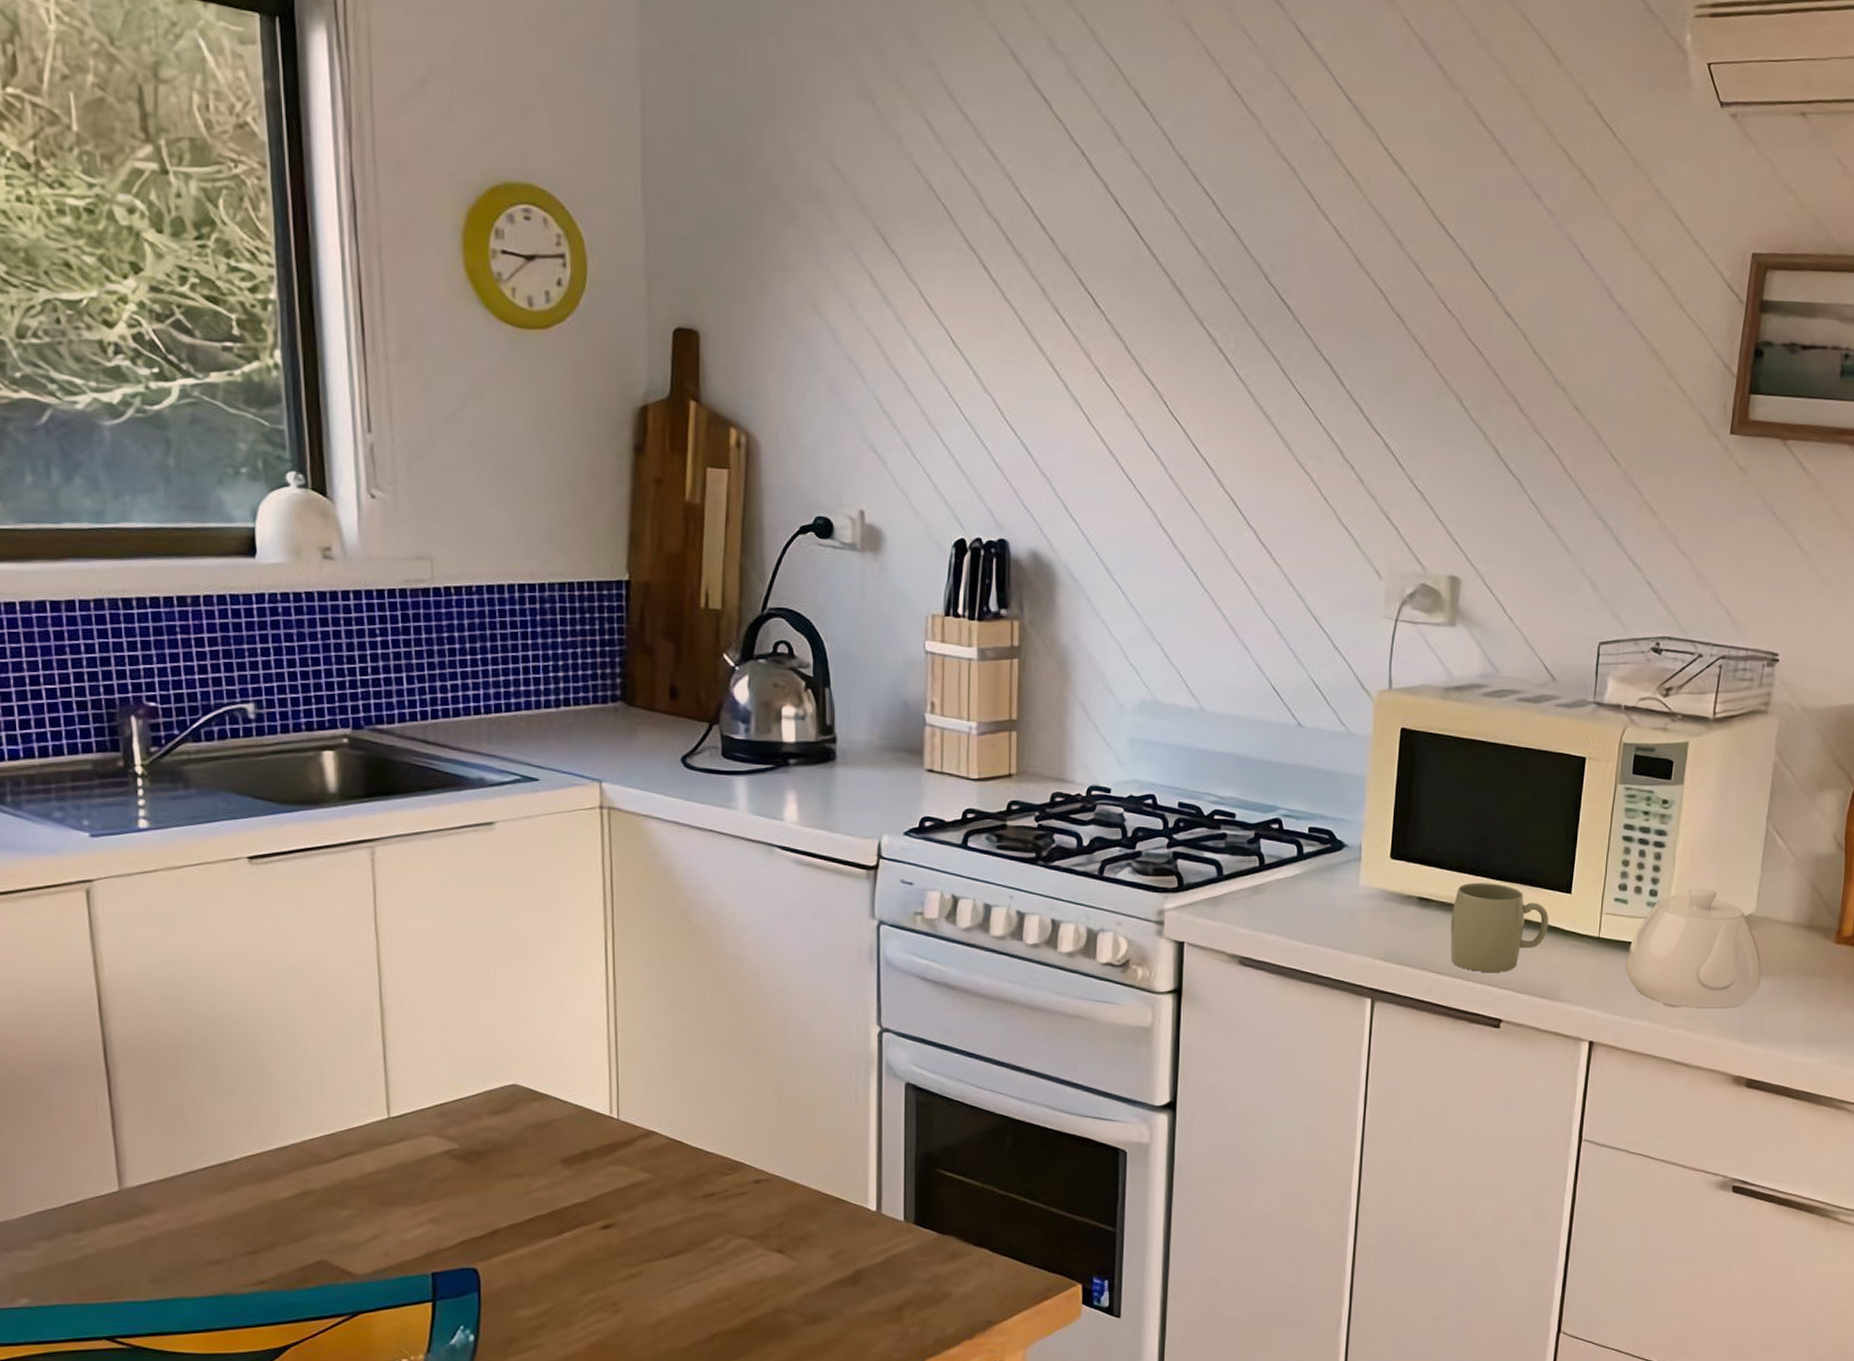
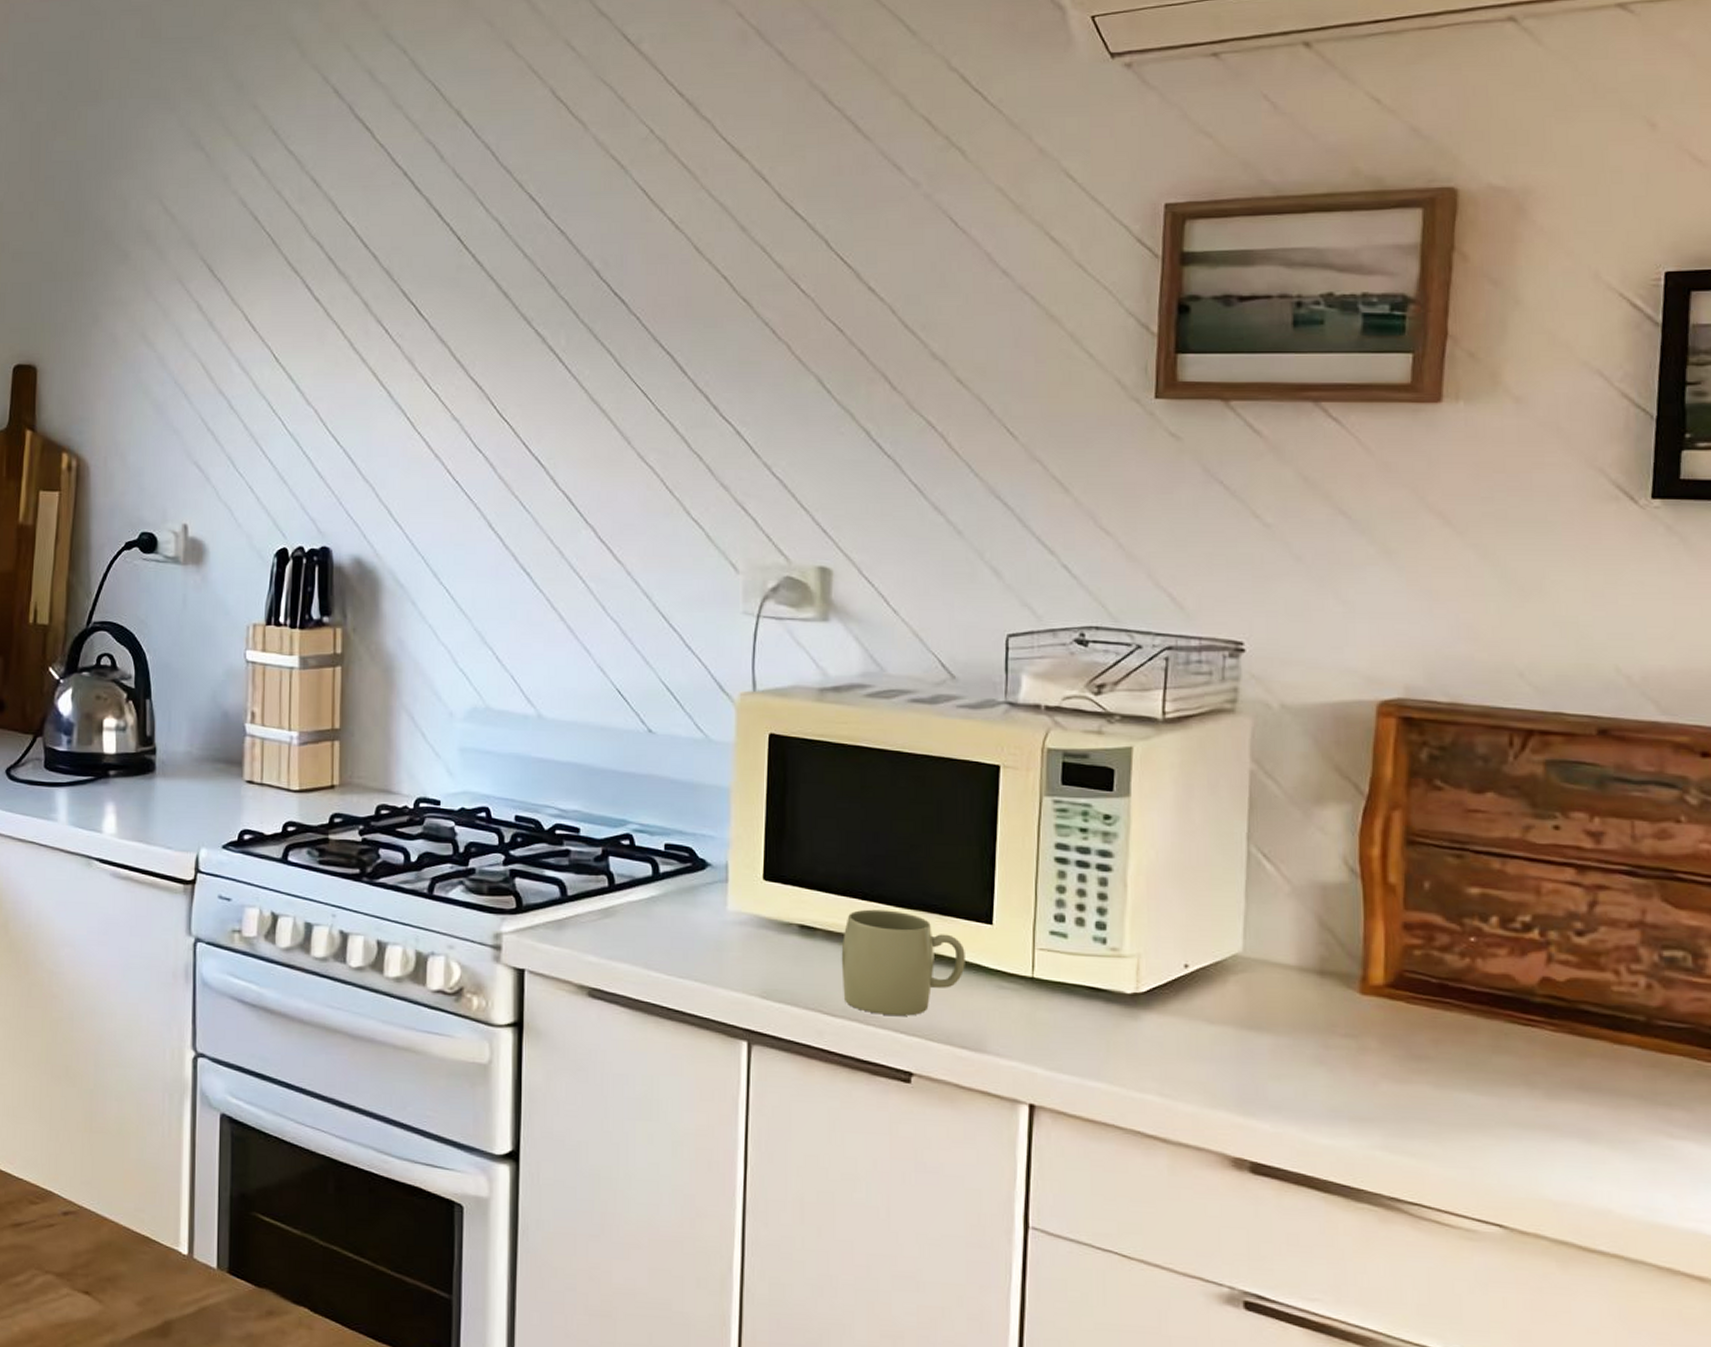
teapot: present [1625,888,1761,1010] -> none [1070,921,1259,1072]

